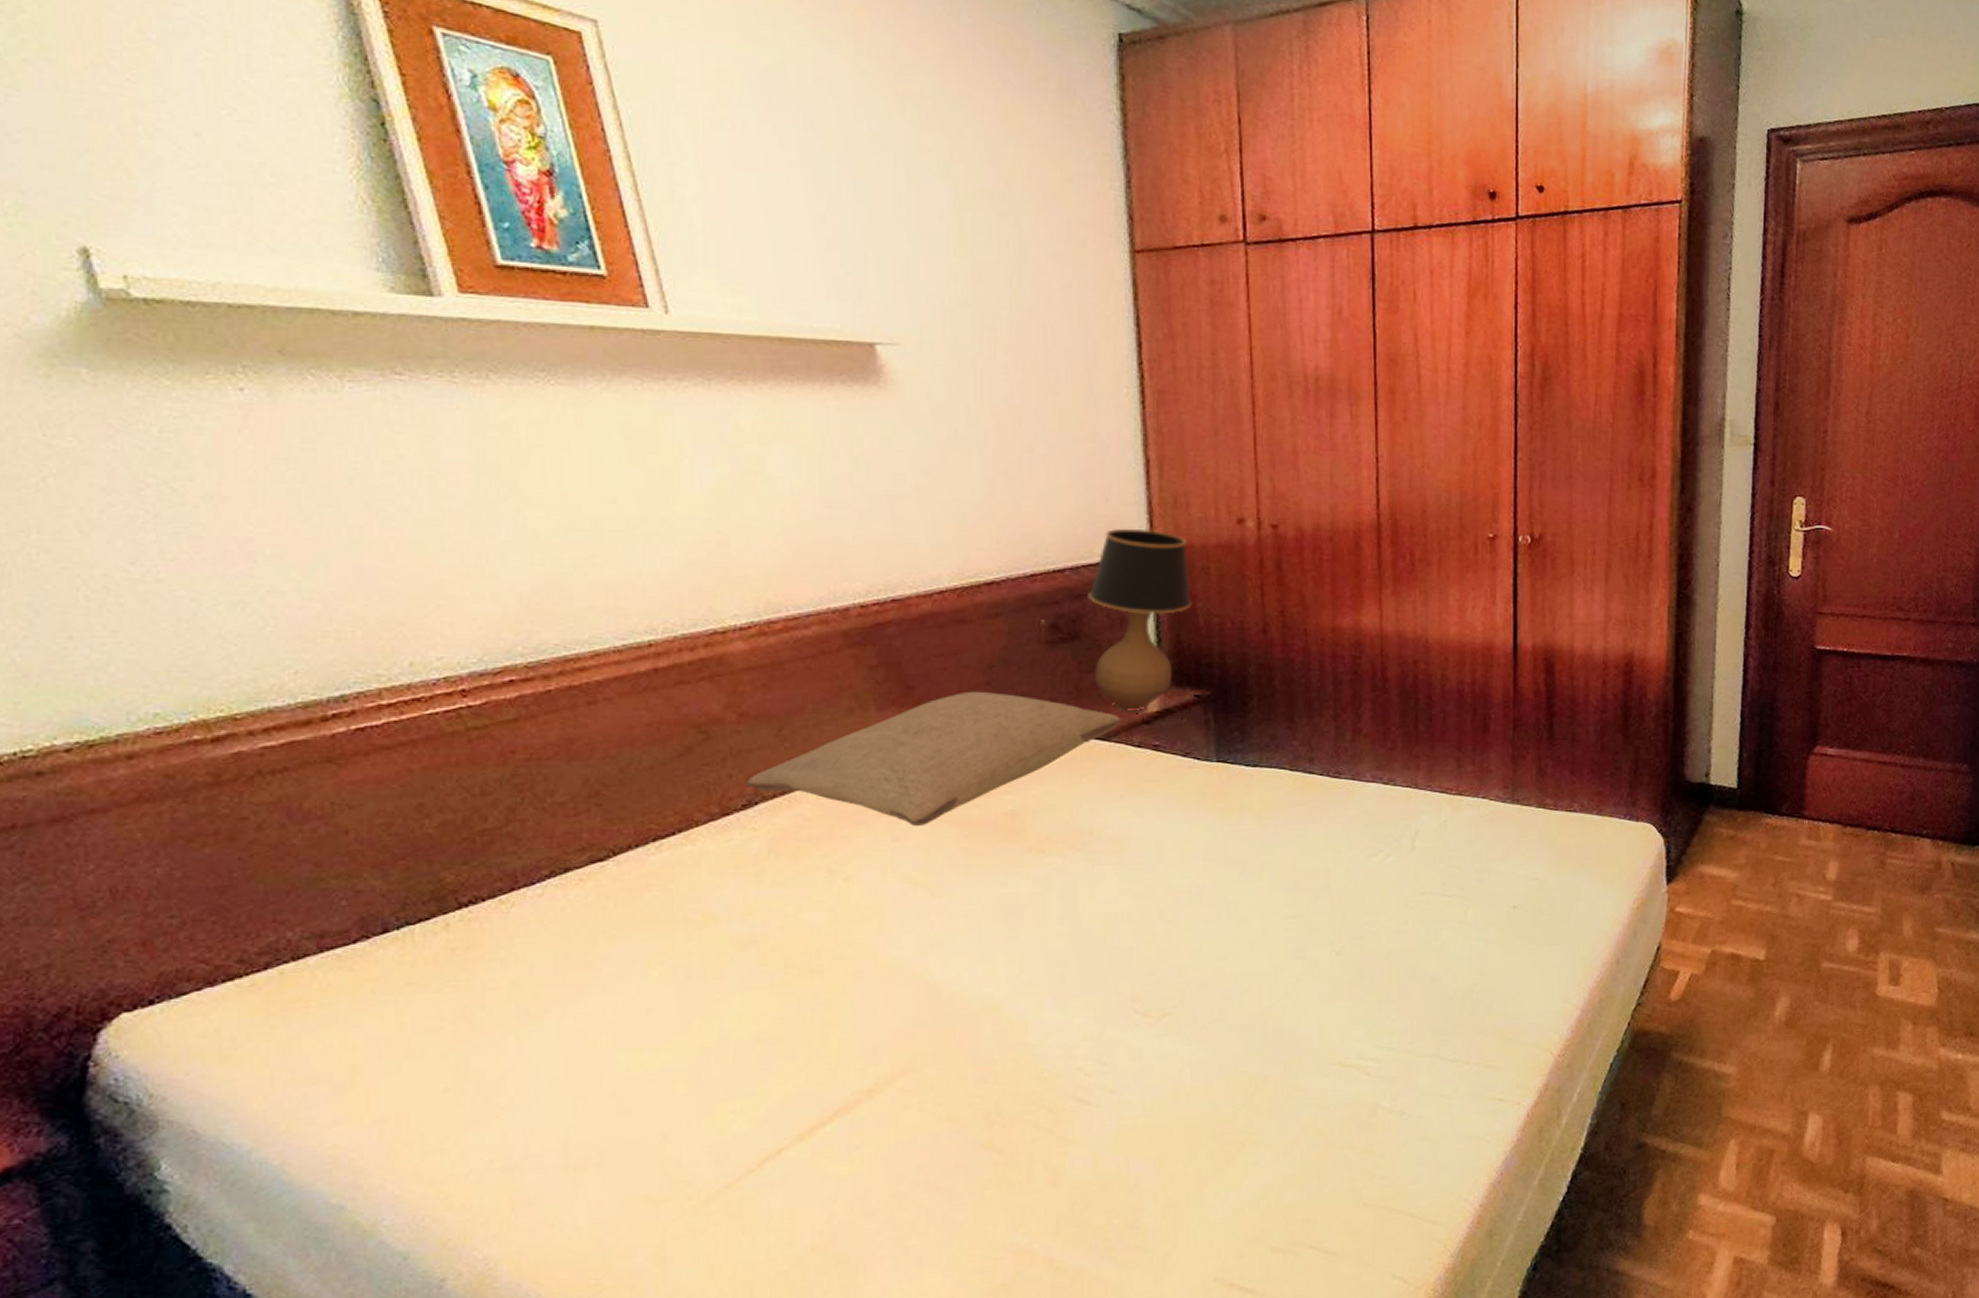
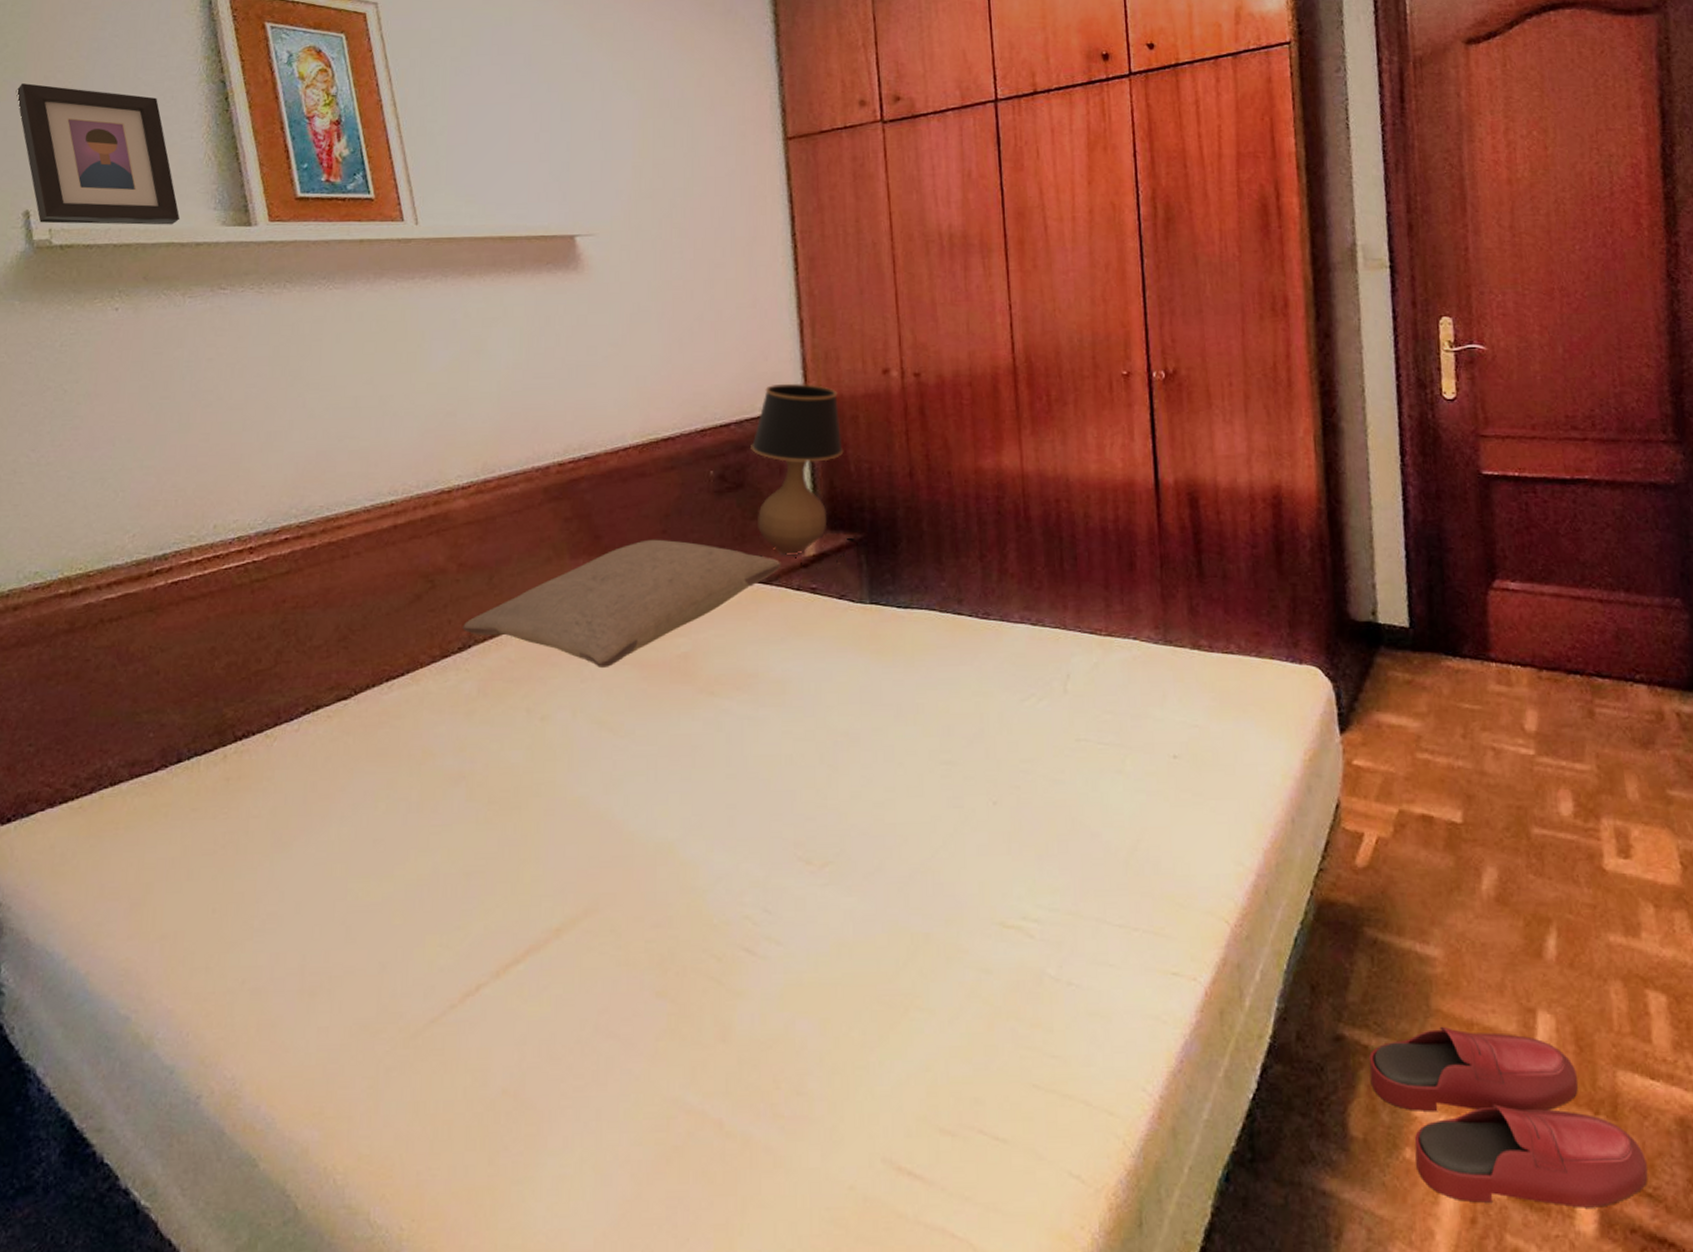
picture frame: none [45,68,327,285] -> present [15,83,180,225]
slippers: none [1665,1130,1880,1269] -> present [1369,1026,1648,1208]

